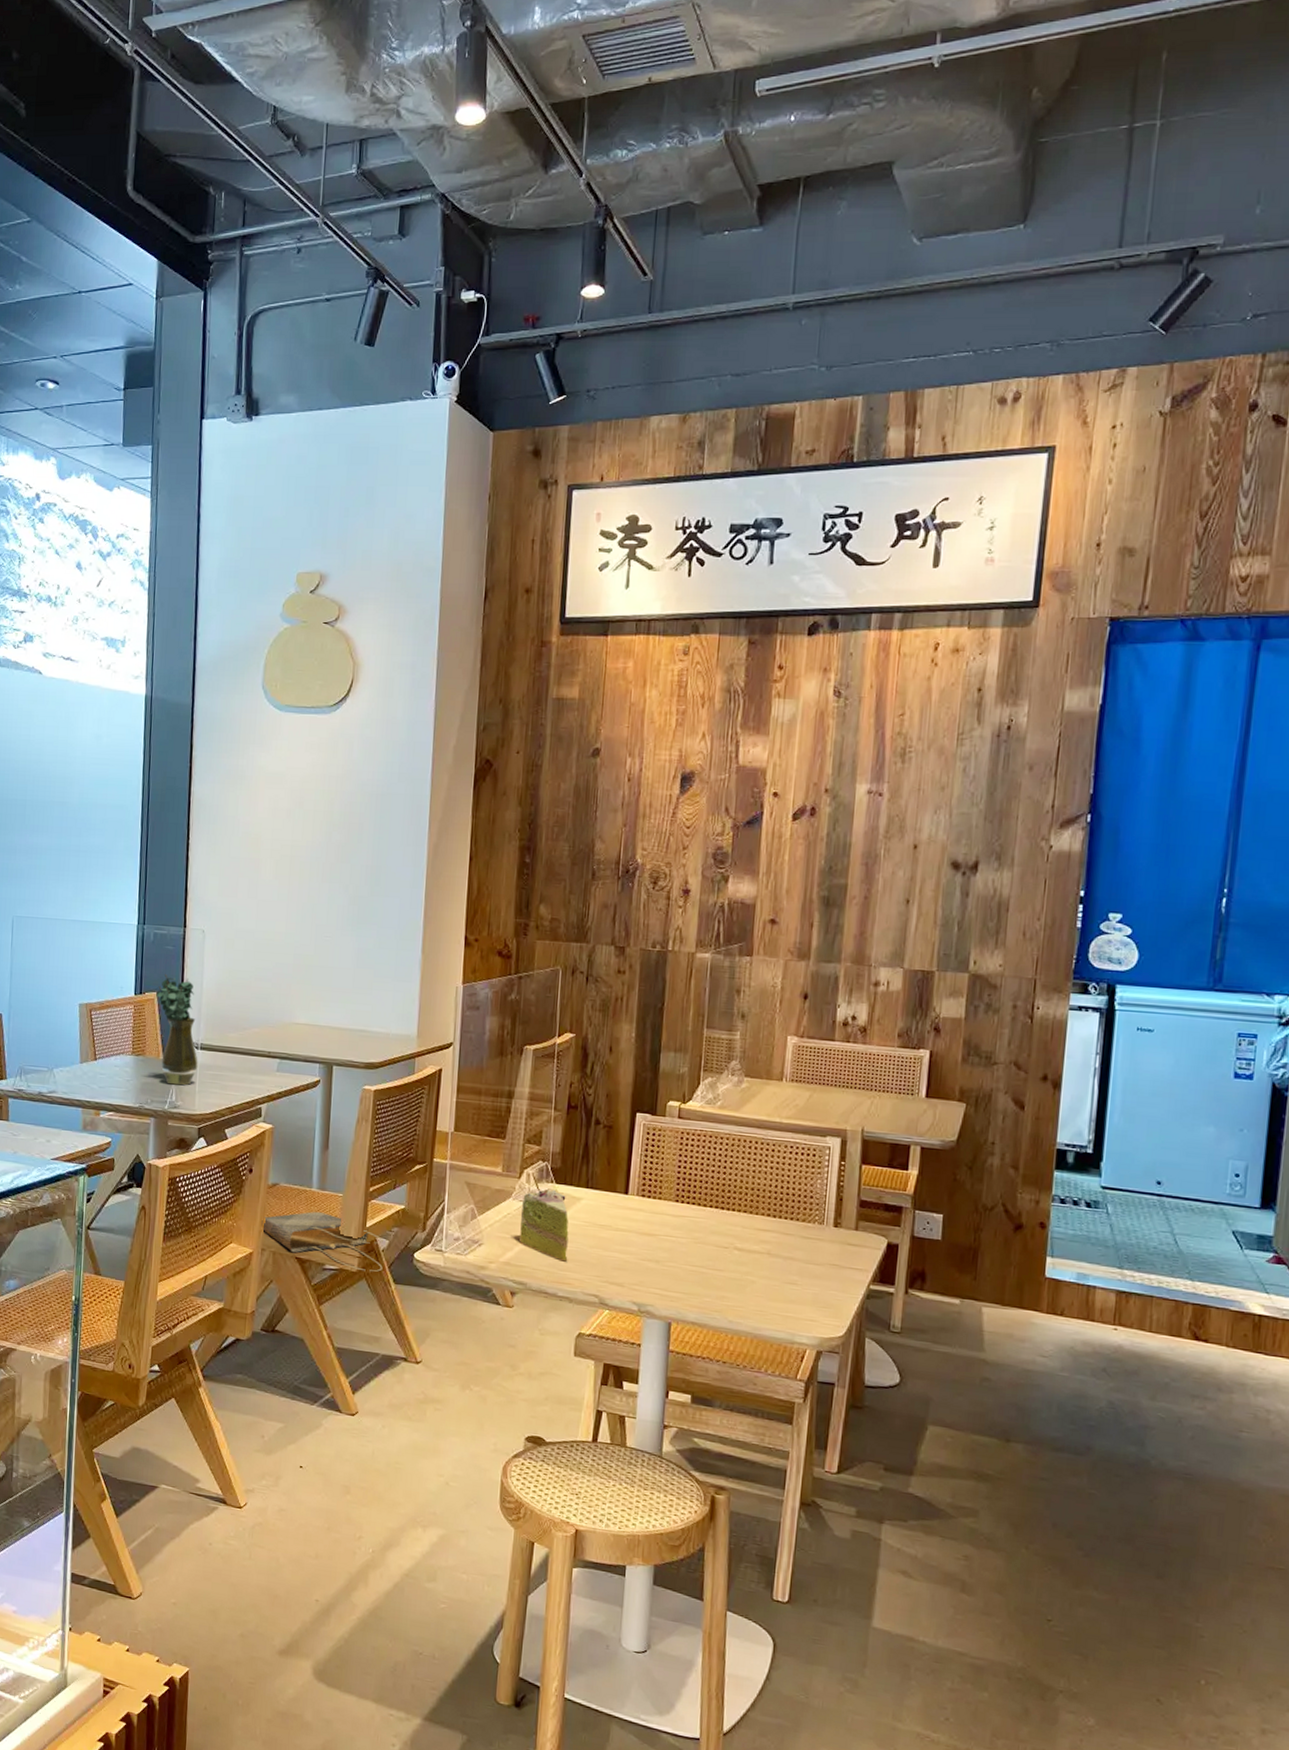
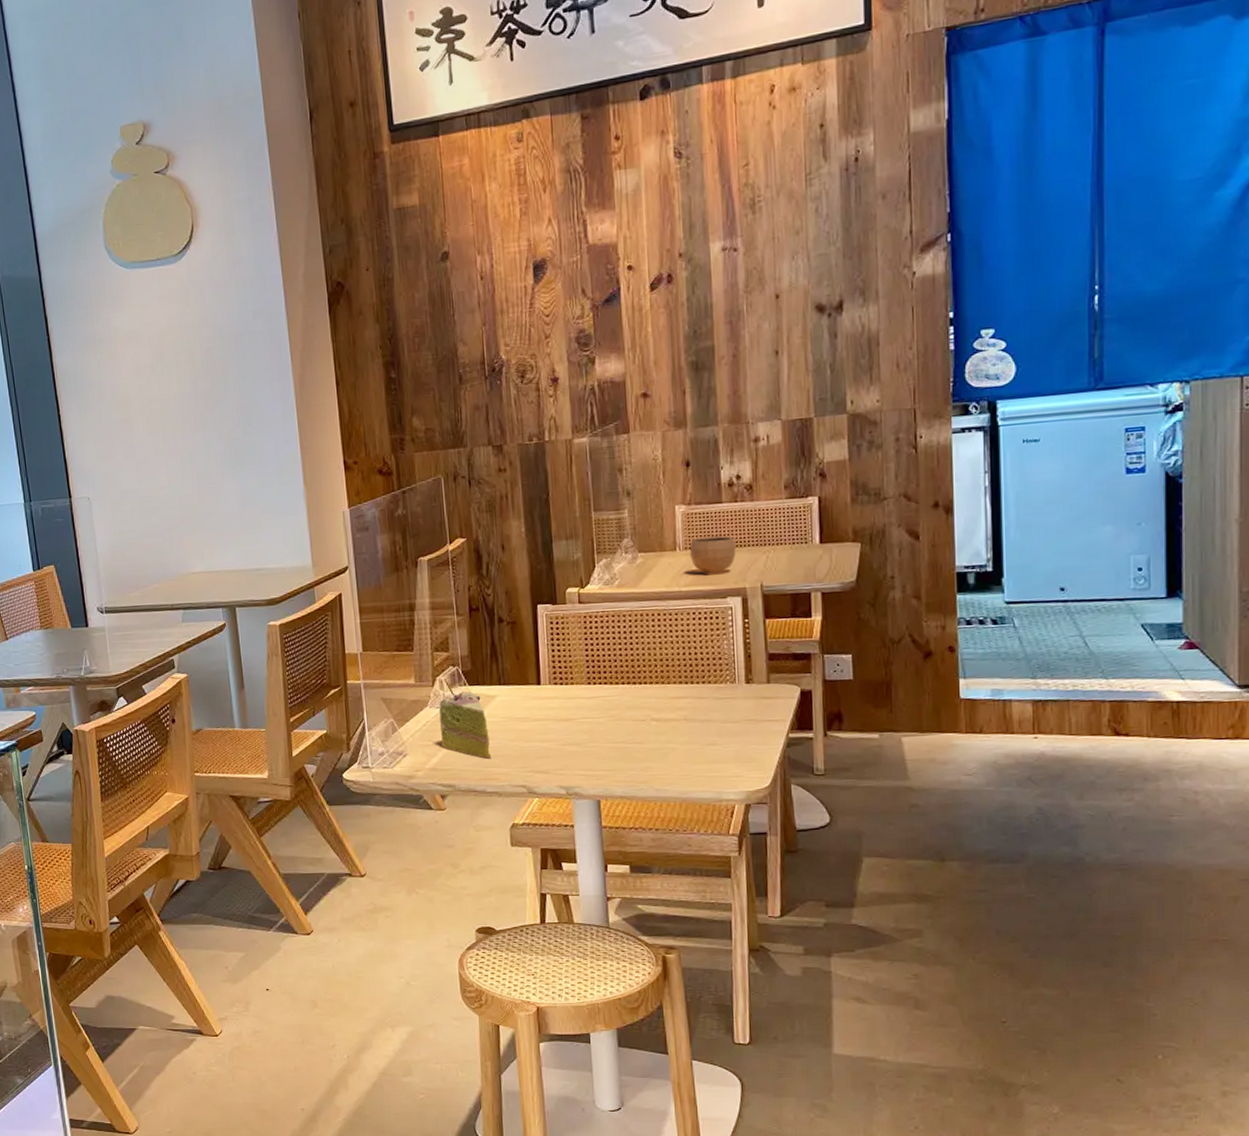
vase: present [156,974,198,1086] -> none [54,546,106,652]
tote bag: present [261,1211,383,1272] -> none [192,749,315,799]
cup: none [795,1072,842,1111] -> present [689,536,736,574]

